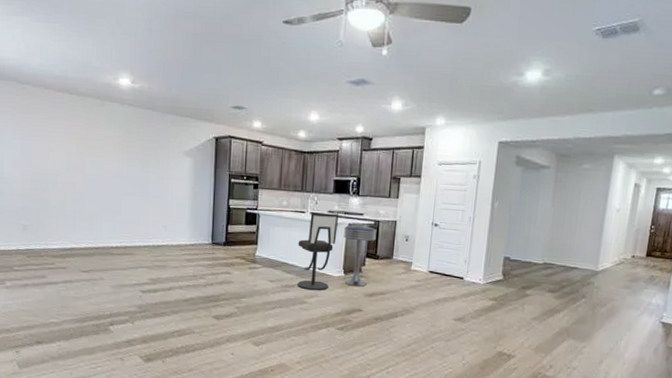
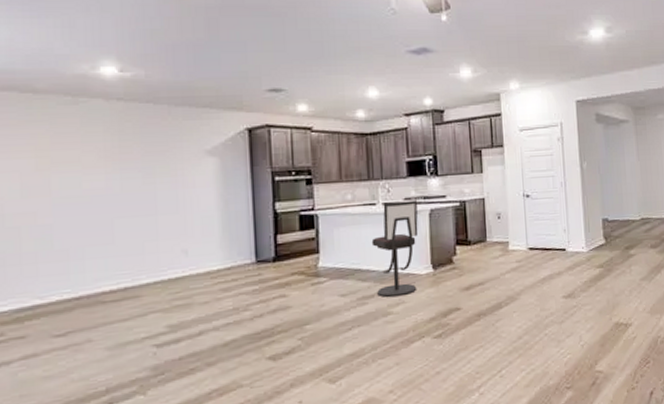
bar stool: present [344,225,377,288] -> none [426,209,465,283]

